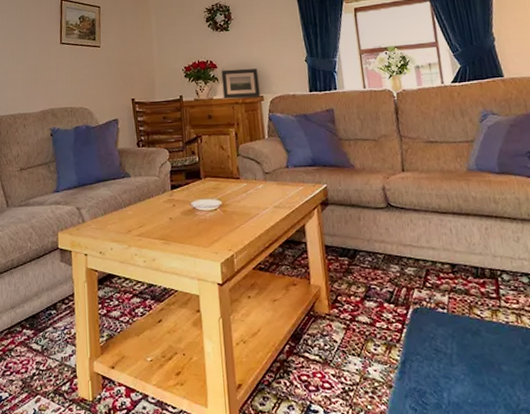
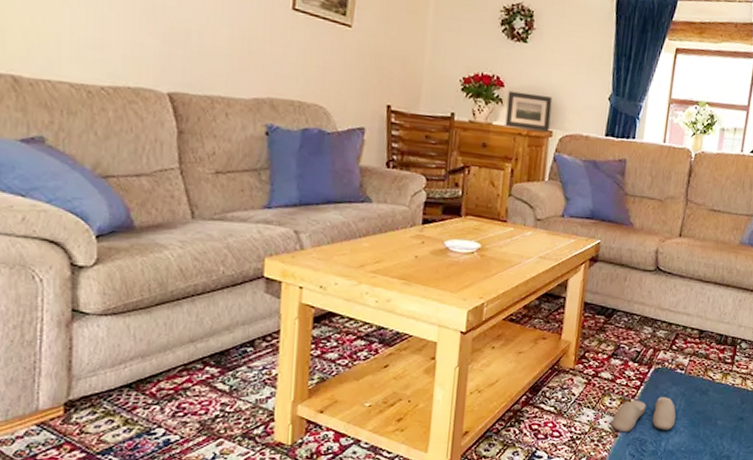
slippers: none [382,339,453,382] -> present [611,396,676,433]

